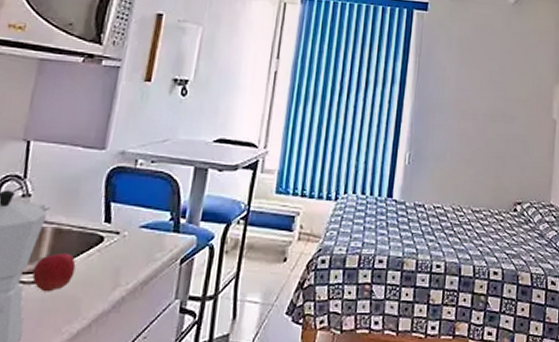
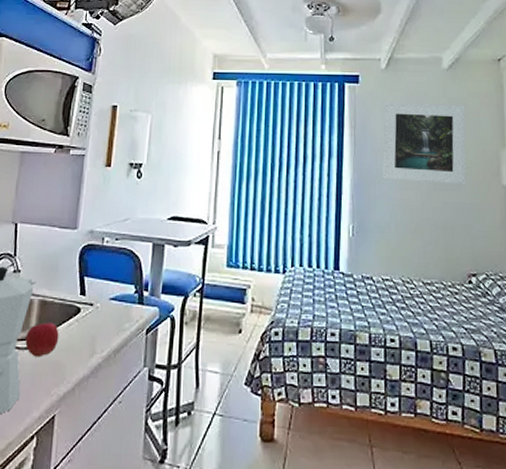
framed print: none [442,32,526,117] -> present [382,102,466,185]

